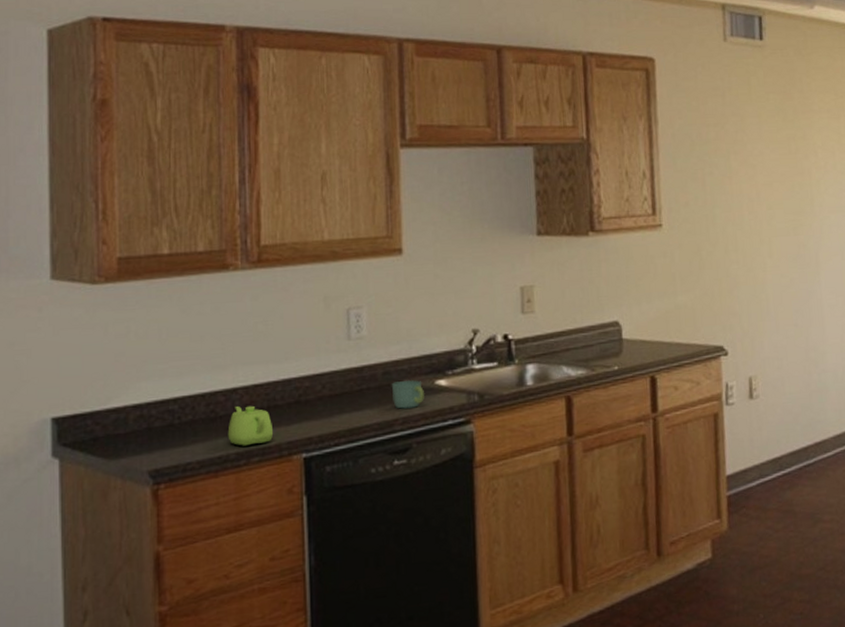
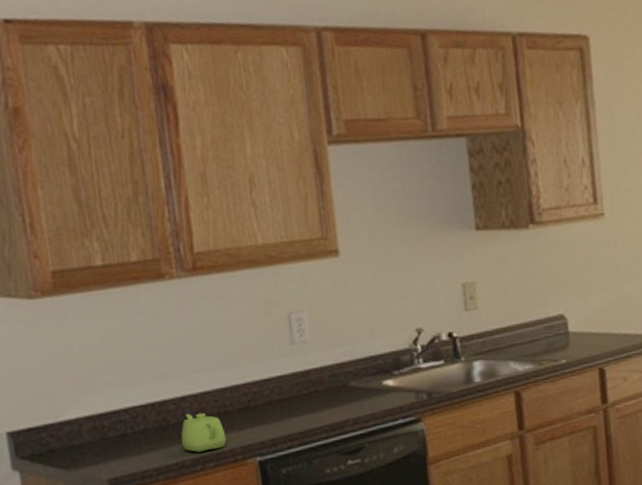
mug: present [391,379,424,409] -> none [338,381,373,411]

